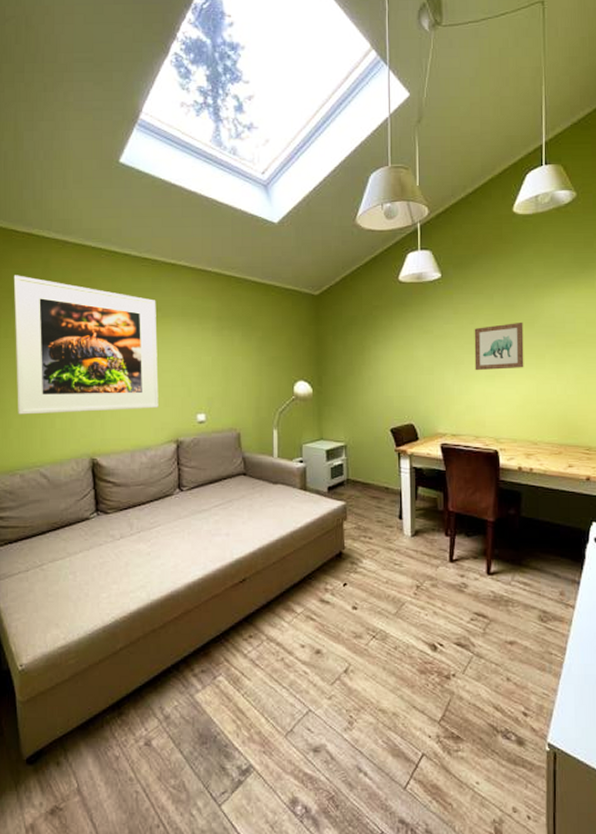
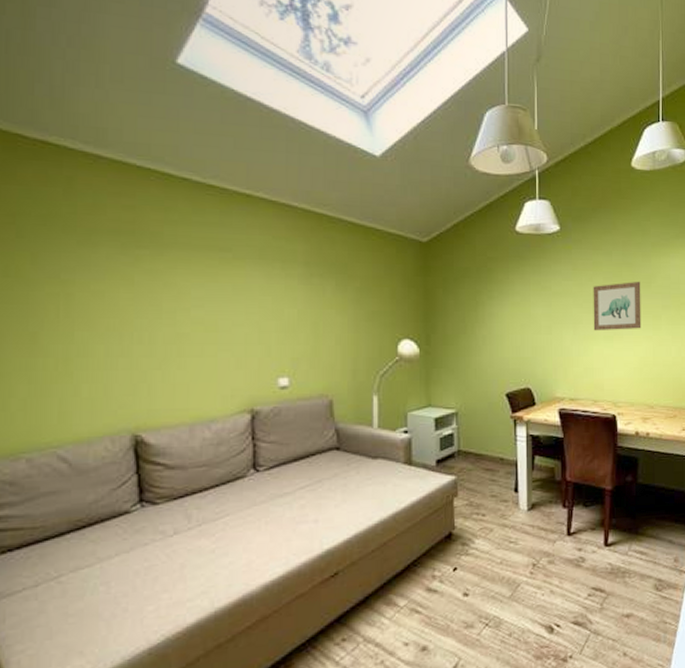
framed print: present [13,275,159,415] -> none [18,194,228,380]

